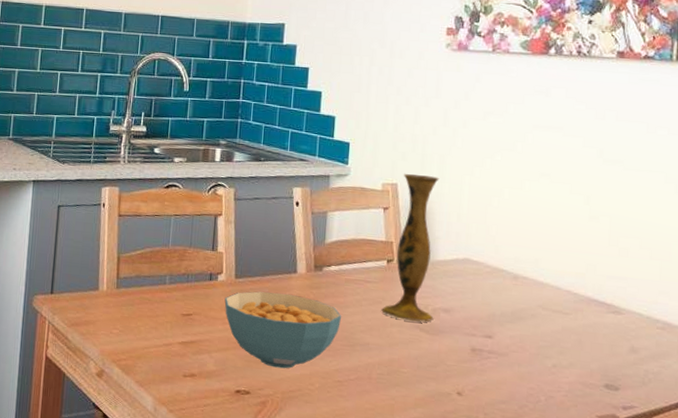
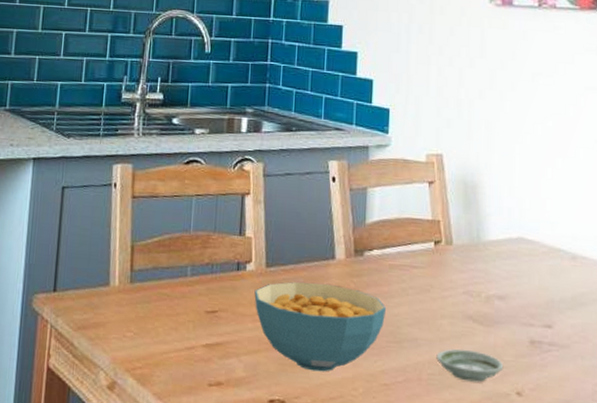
vase: present [381,174,439,322] -> none [430,143,488,312]
saucer: none [385,352,447,383] -> present [436,348,504,382]

